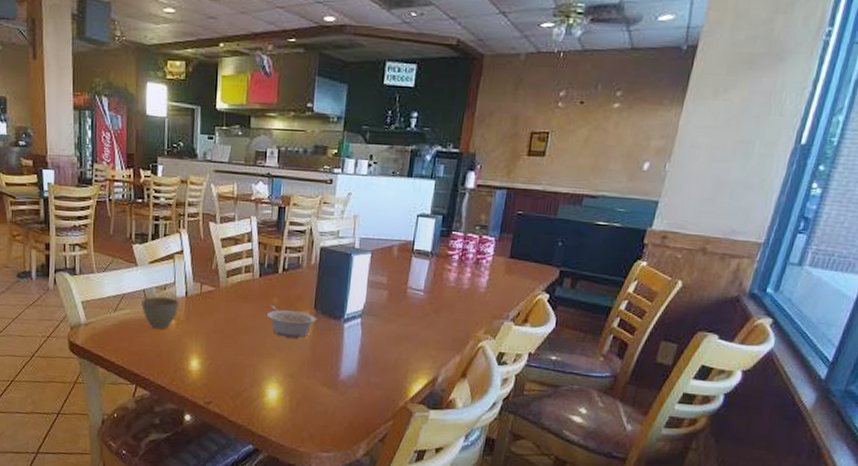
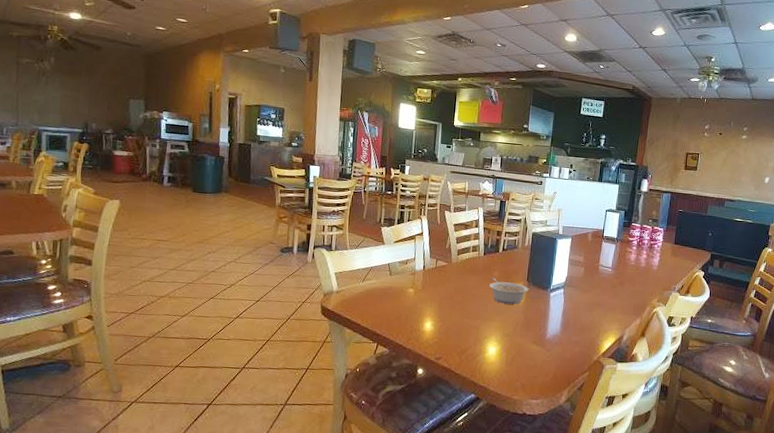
cup: present [141,297,179,329] -> none [386,270,417,297]

